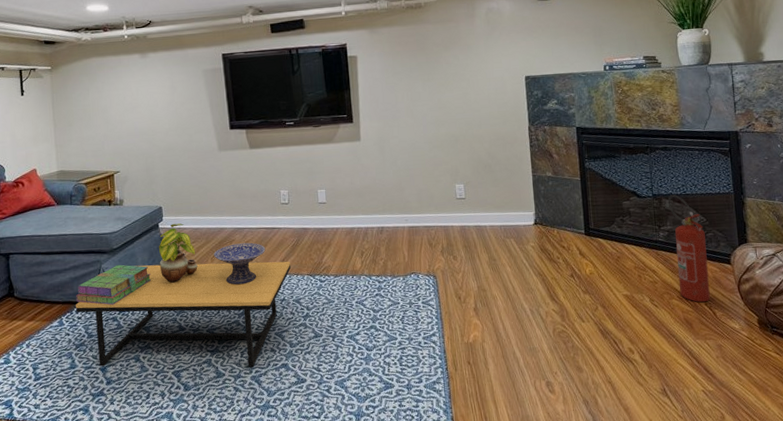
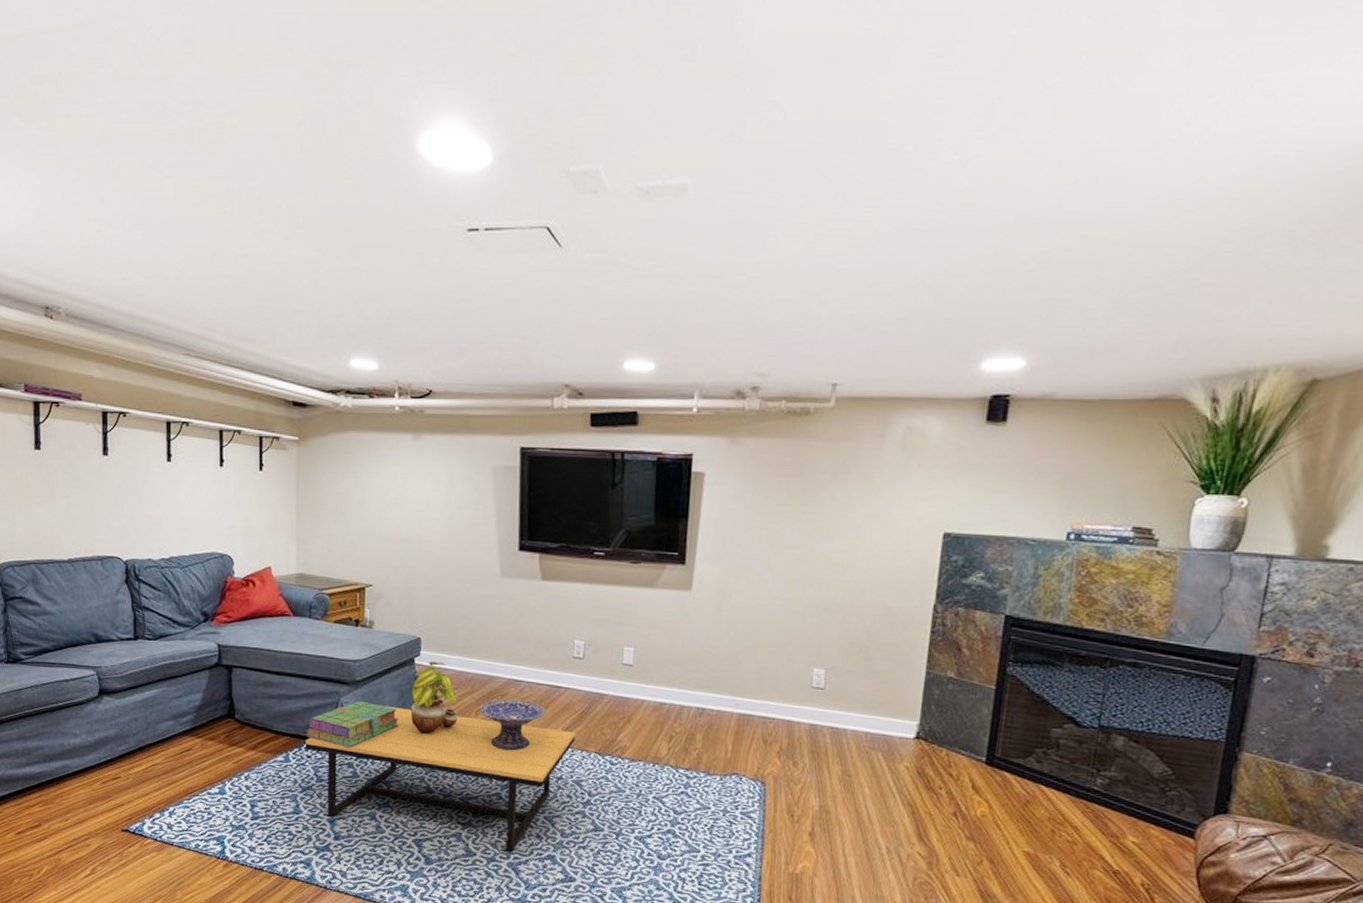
fire extinguisher: present [667,195,710,303] -> none [1106,730,1166,882]

